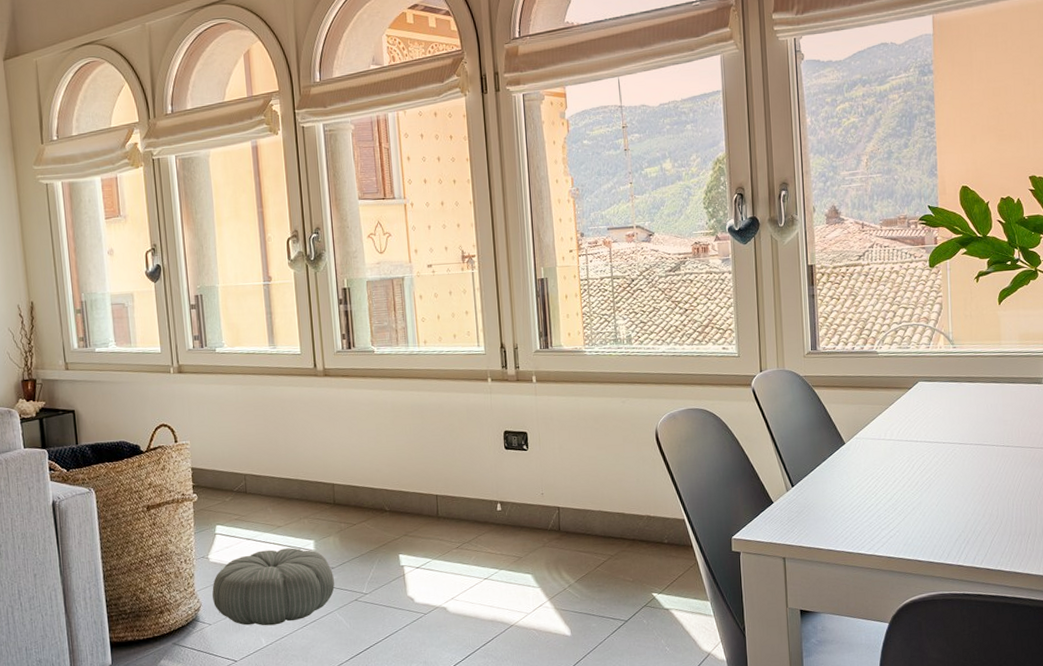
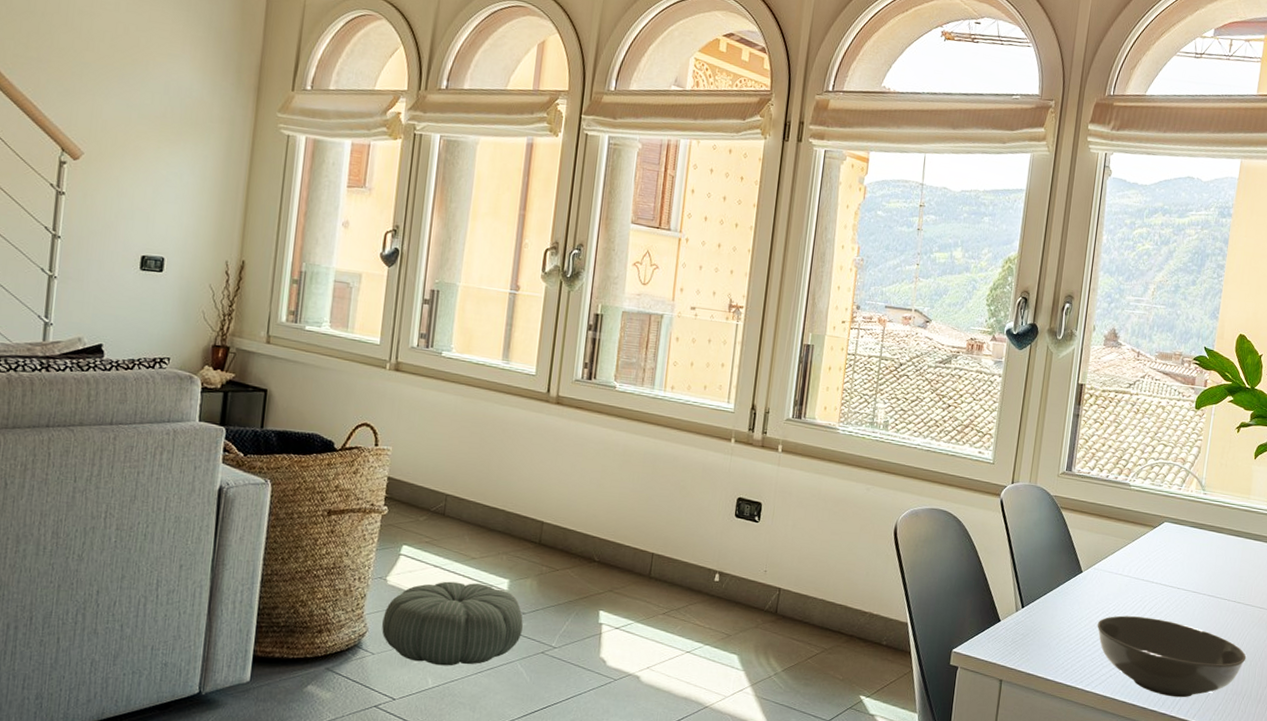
bowl: none [869,475,1025,548] -> present [1097,615,1247,698]

